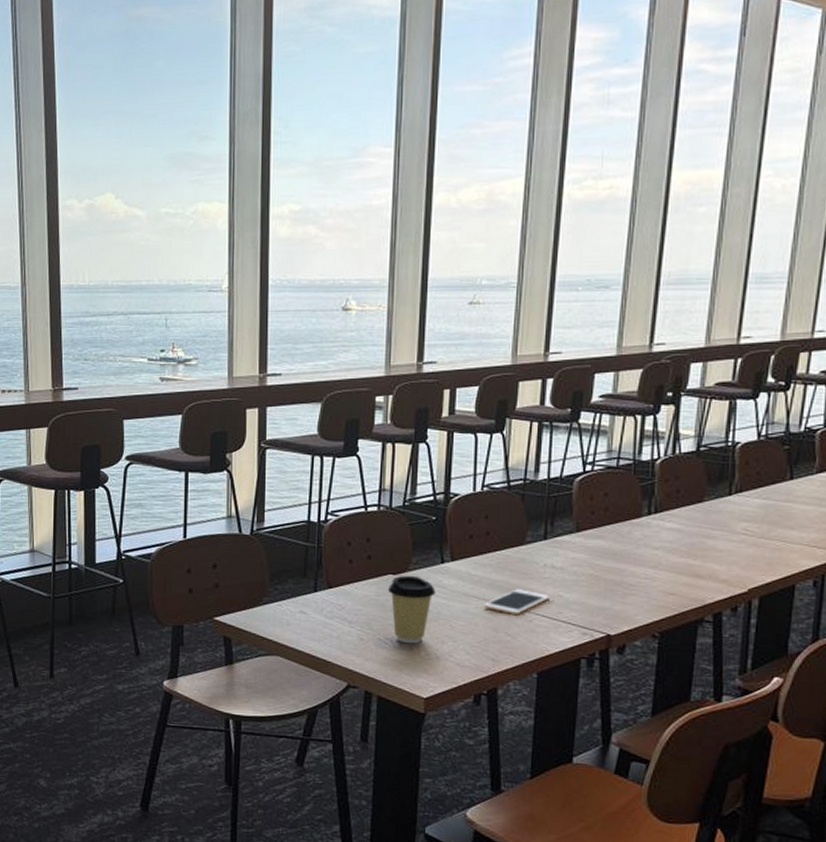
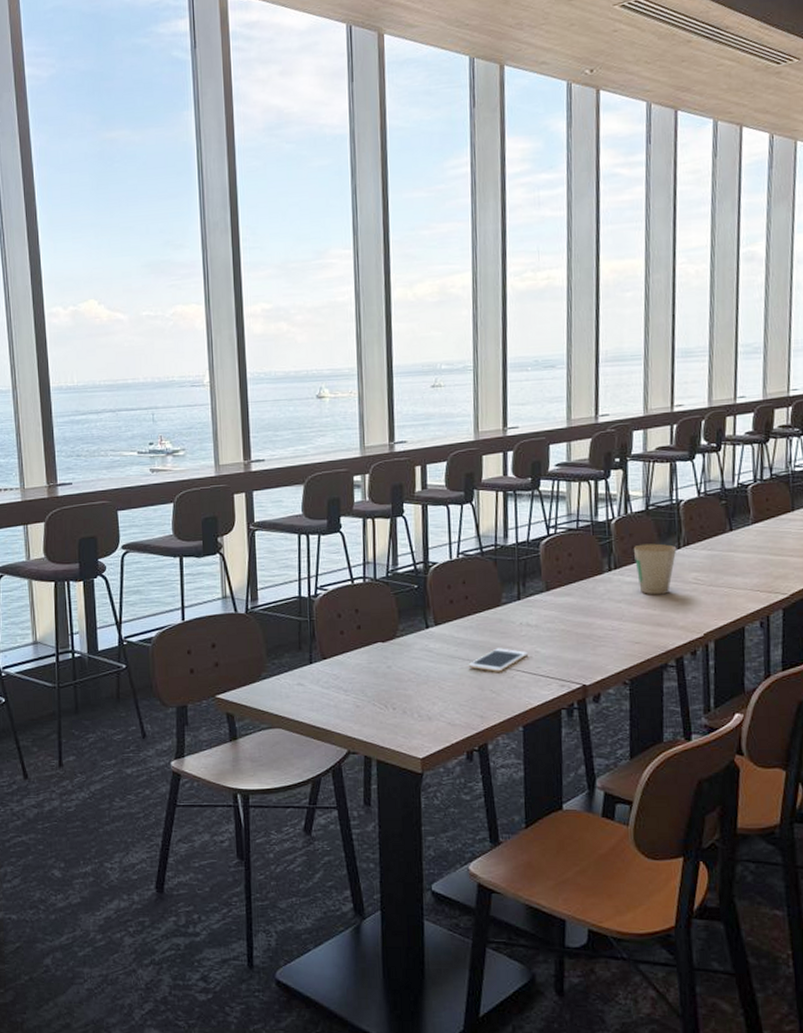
coffee cup: present [387,575,436,644] -> none [378,642,423,708]
paper cup: none [678,488,728,545] -> present [634,543,677,595]

